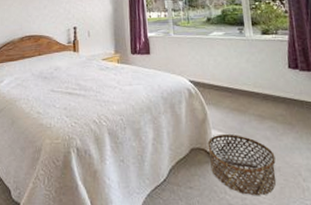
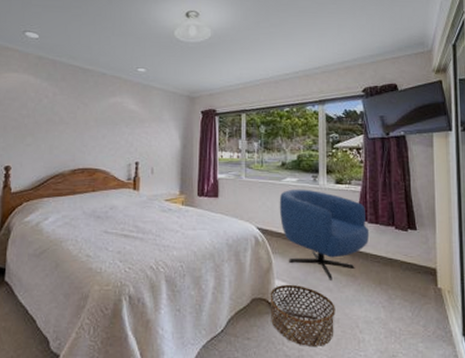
armchair: none [208,41,303,129] -> present [279,189,370,280]

